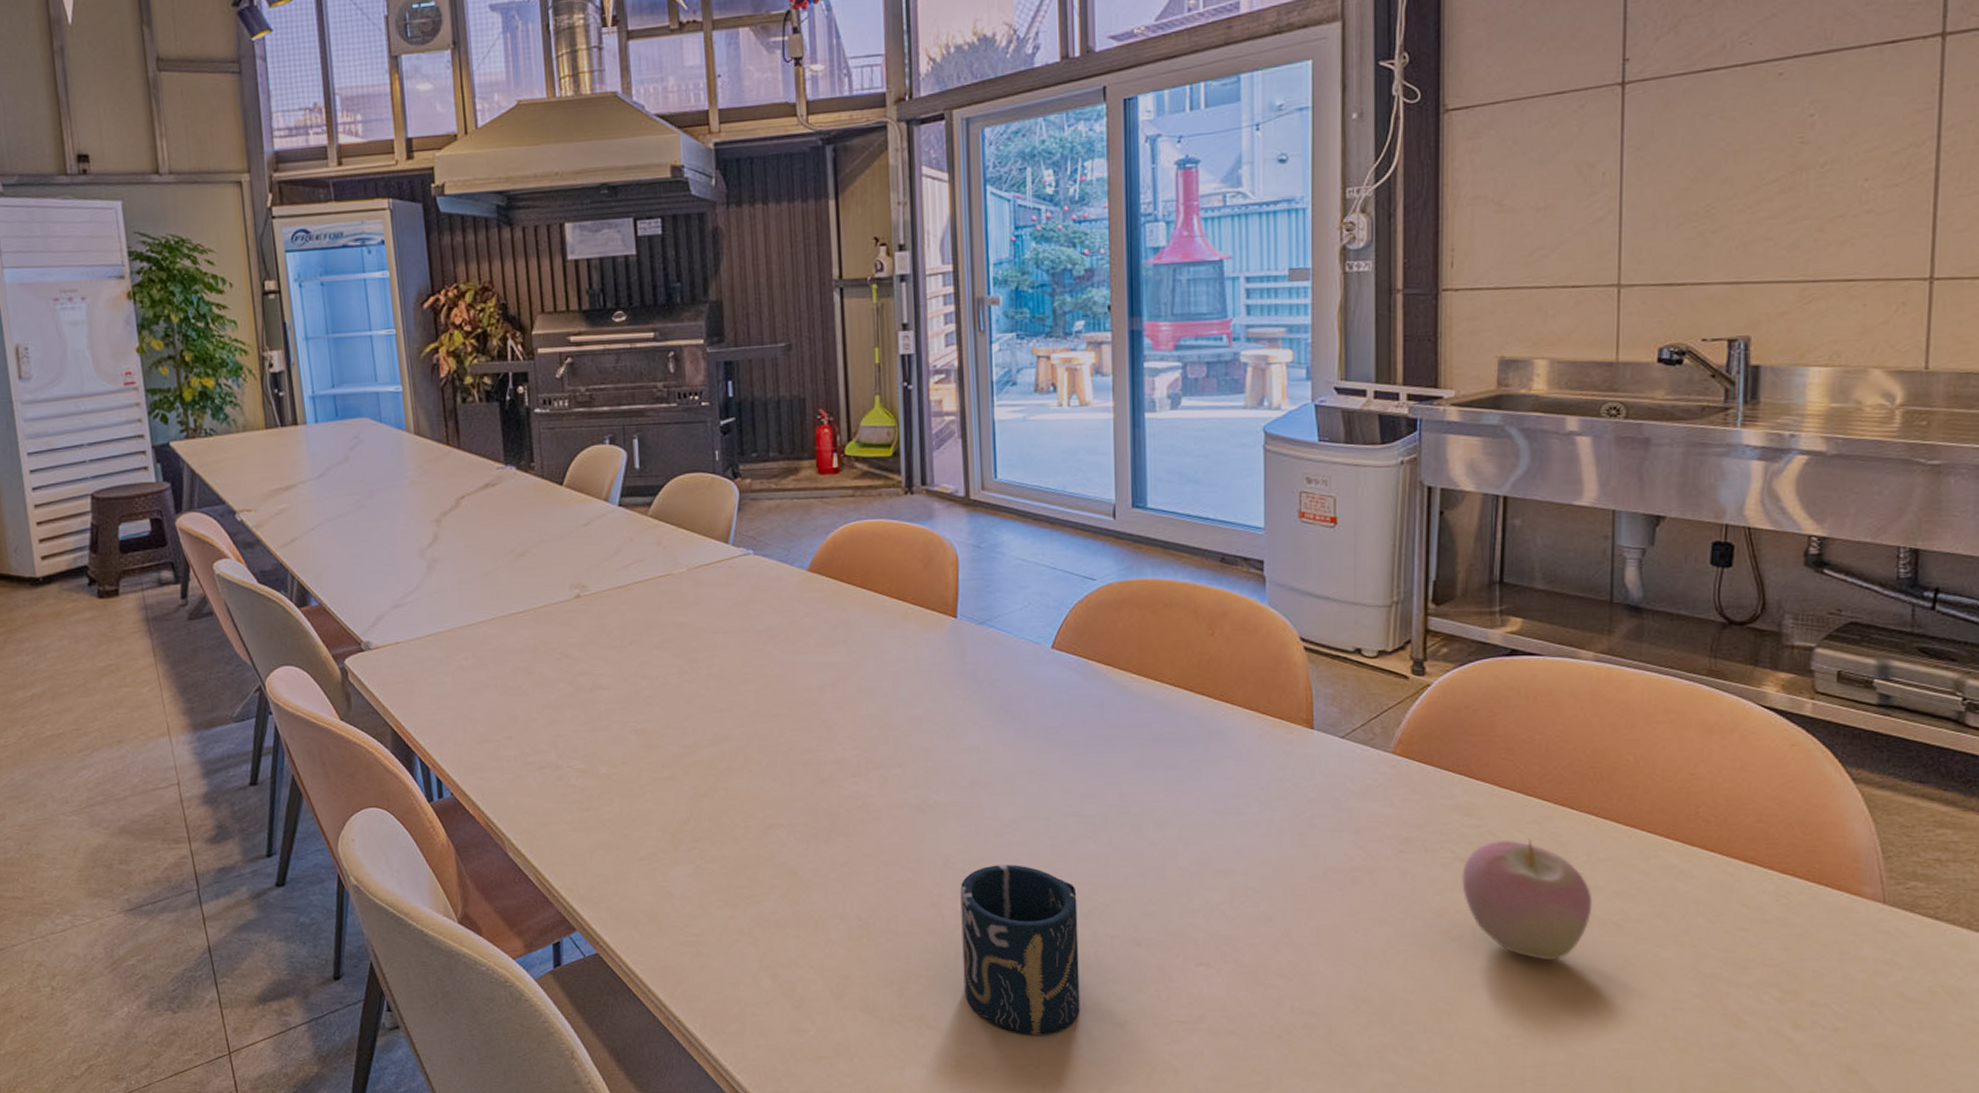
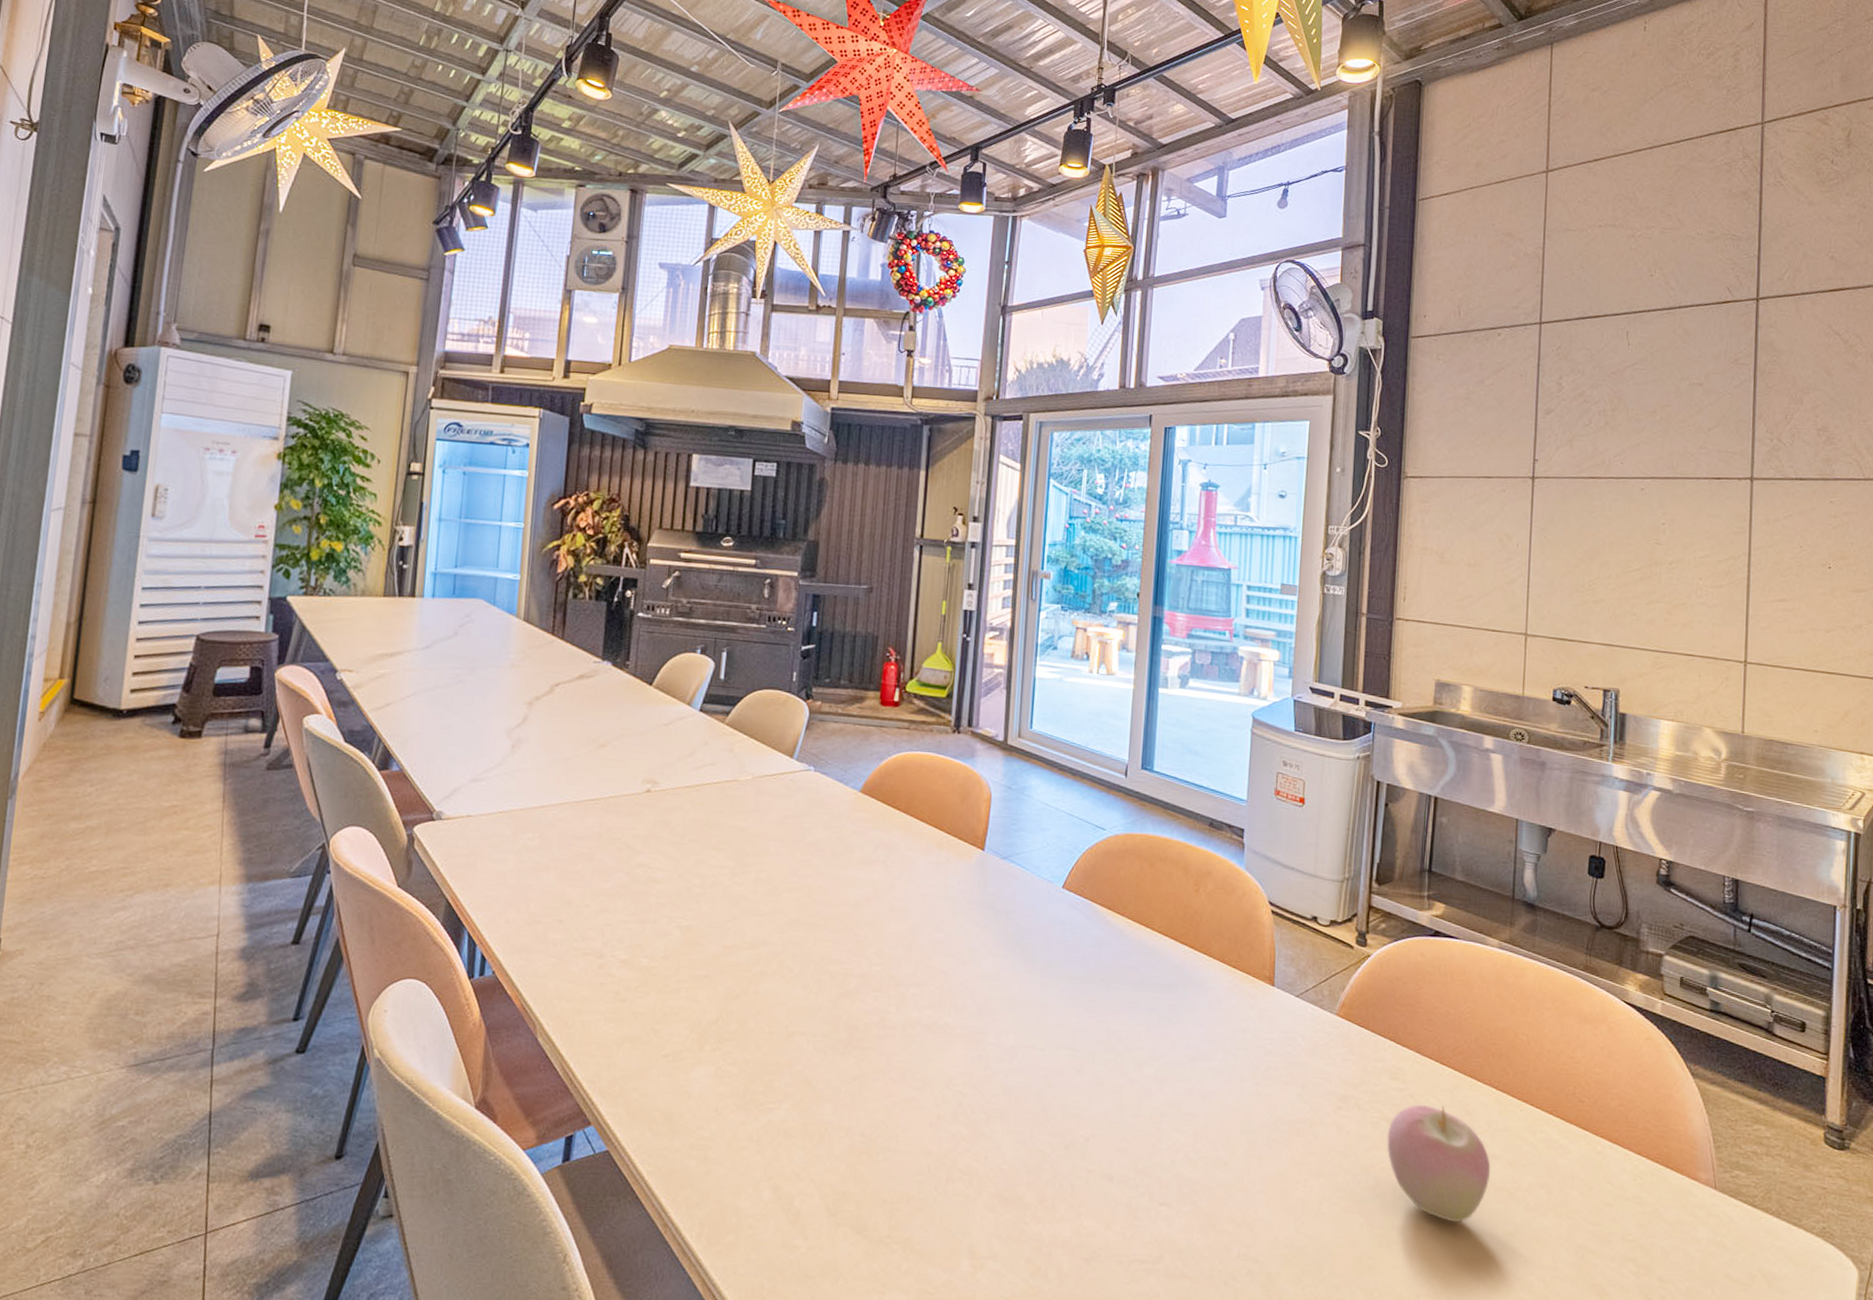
cup: present [960,865,1080,1036] -> none [950,1090,1061,1267]

